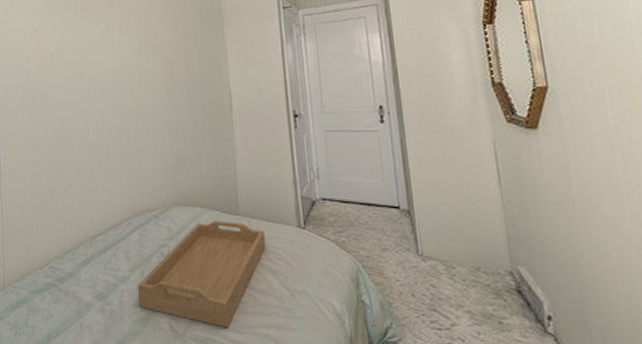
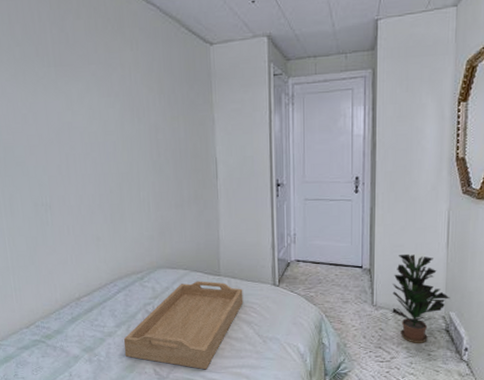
potted plant: none [439,192,515,307] -> present [392,253,450,343]

